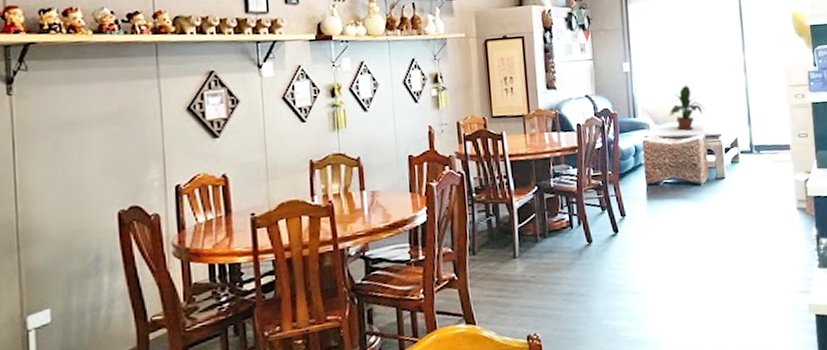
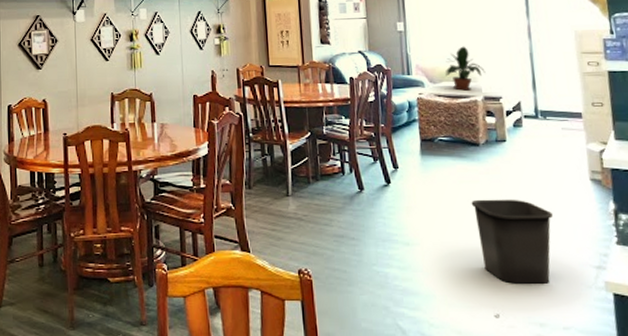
waste bin: none [694,235,765,319] -> present [471,199,553,284]

